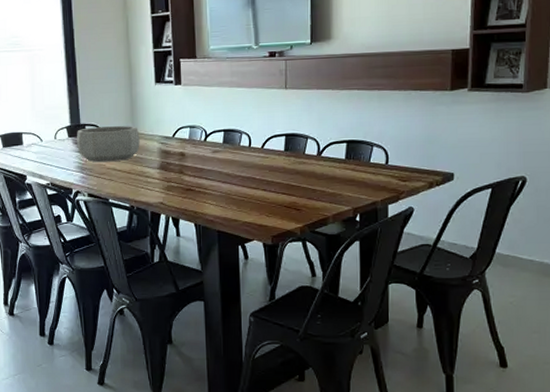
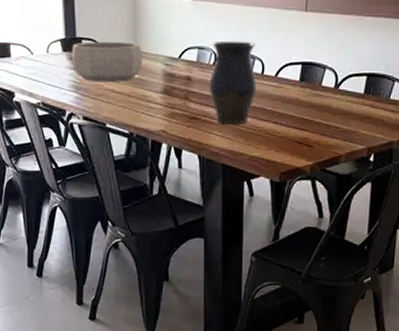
vase: none [201,118,246,194] -> present [209,40,258,125]

